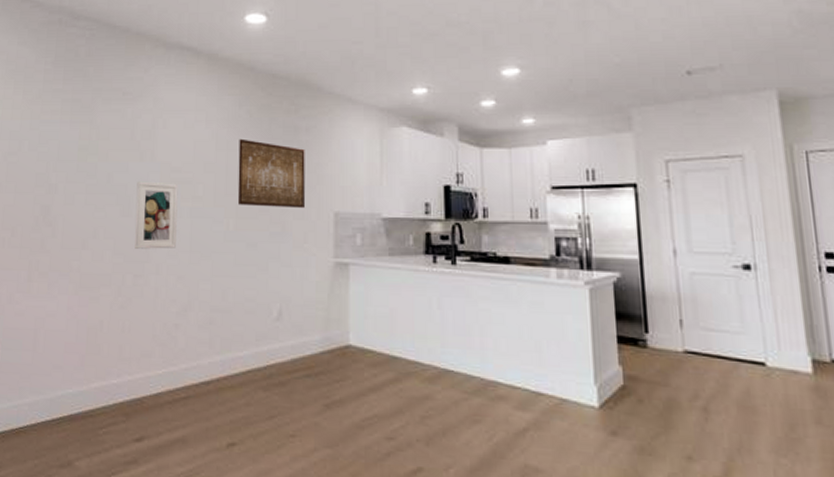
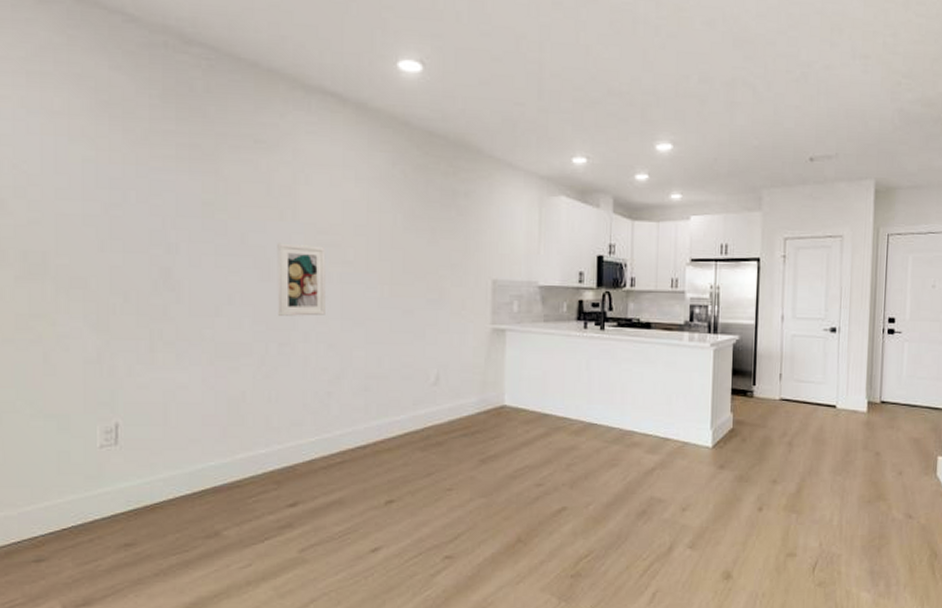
wall art: present [237,138,305,209] -> none [392,200,464,276]

